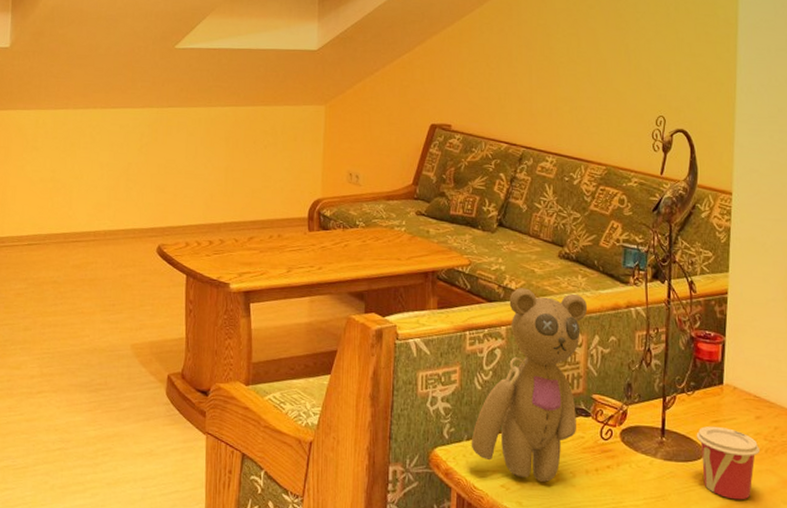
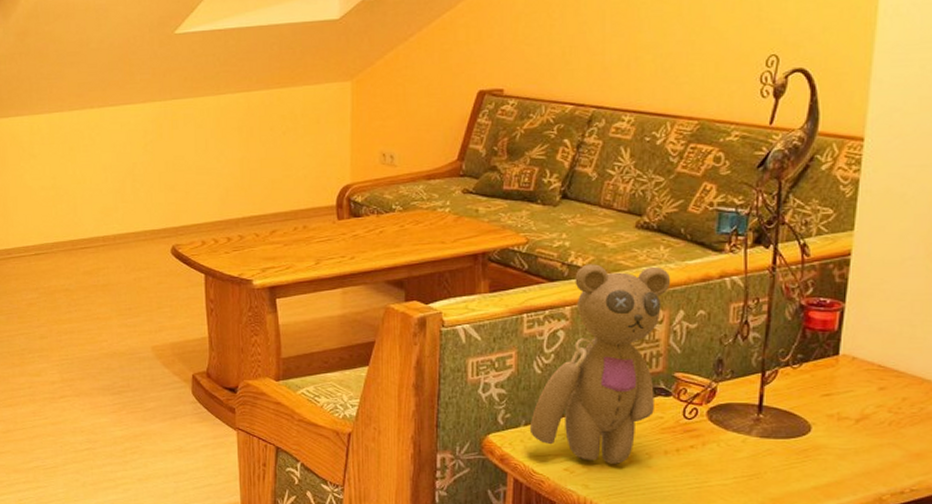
cup: present [696,425,759,500] -> none [801,399,881,476]

